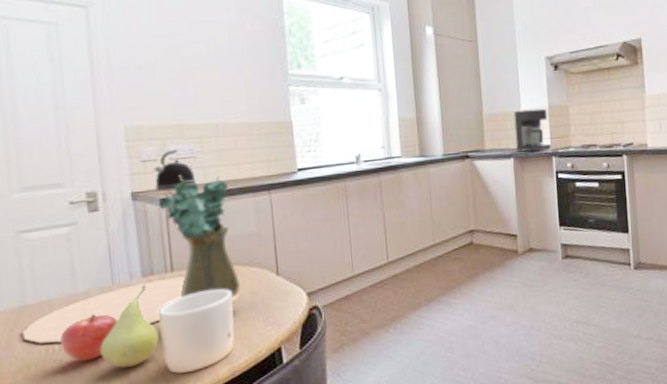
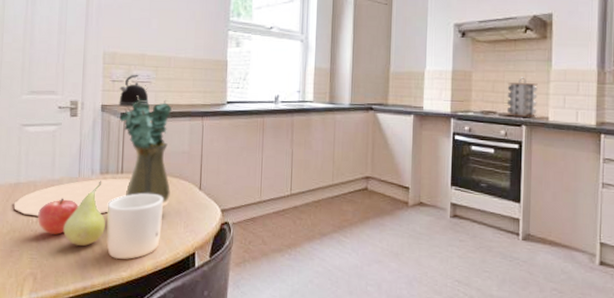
coffee maker: present [513,108,551,153] -> none [417,71,451,112]
spice rack: none [604,106,636,148] -> present [506,77,538,118]

